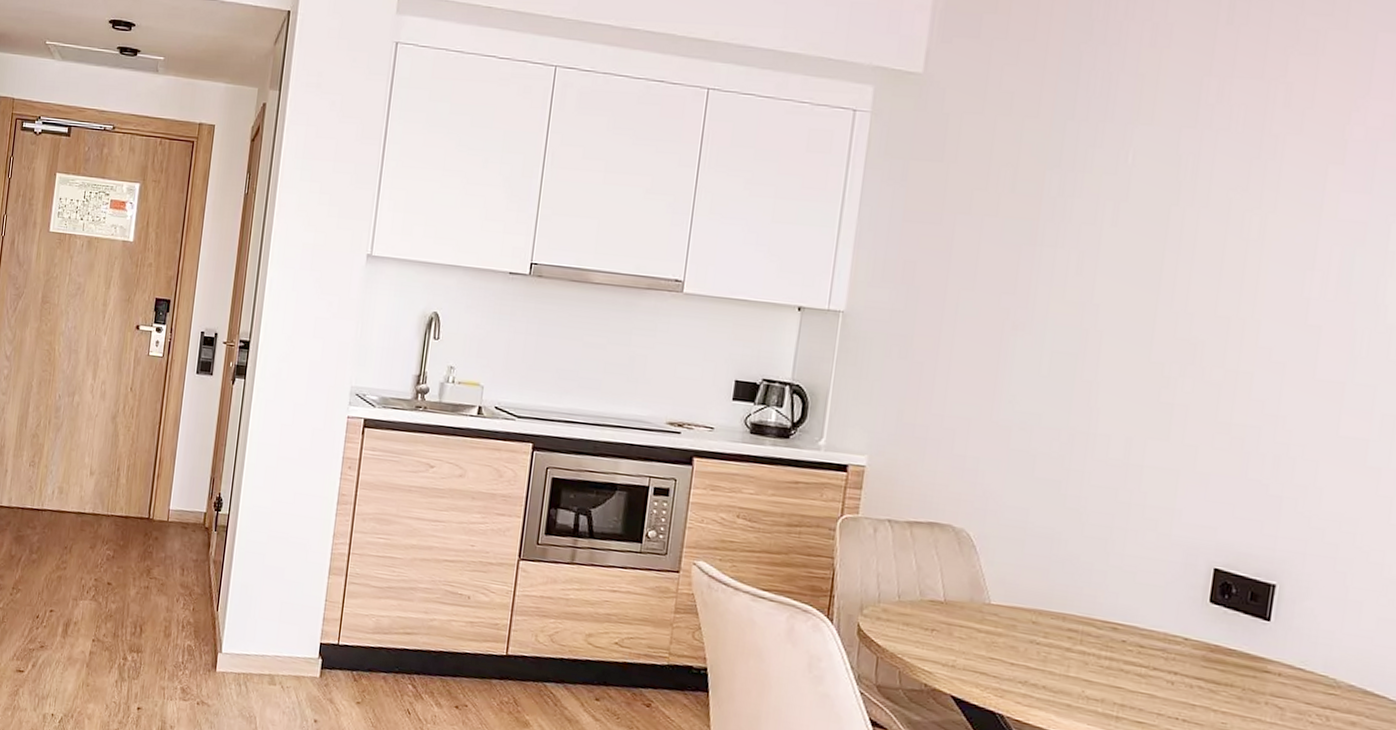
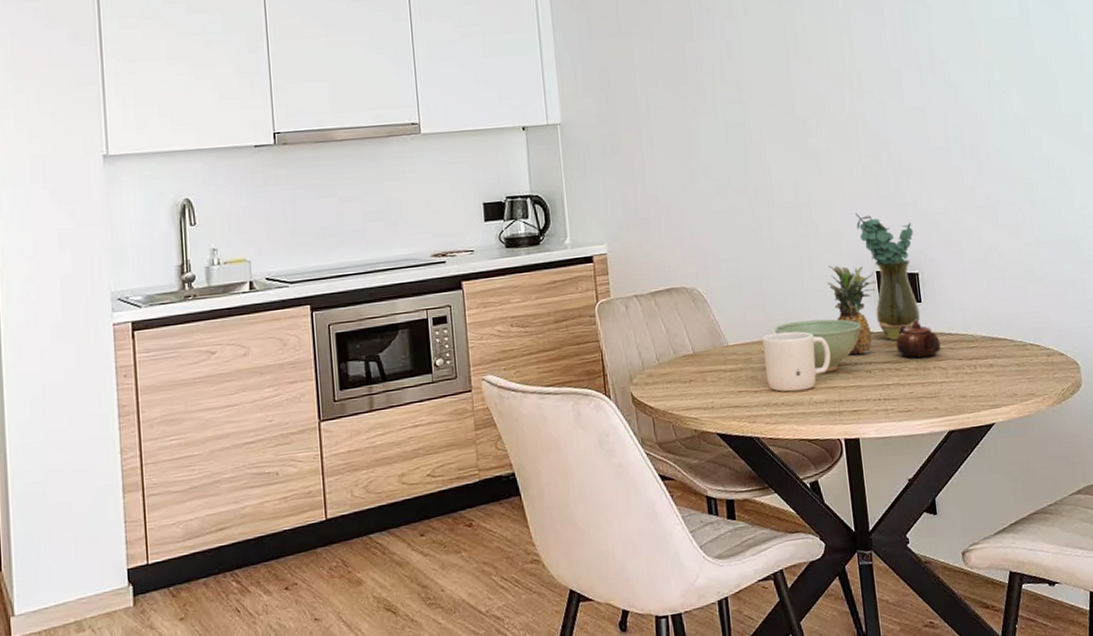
mug: none [1029,604,1124,681] -> present [762,331,831,392]
bowl: none [1054,597,1176,670] -> present [774,319,862,372]
fruit: none [1141,546,1212,662] -> present [827,265,877,355]
vase: none [1198,492,1284,657] -> present [855,213,921,341]
teapot: none [1217,639,1285,690] -> present [896,319,941,359]

